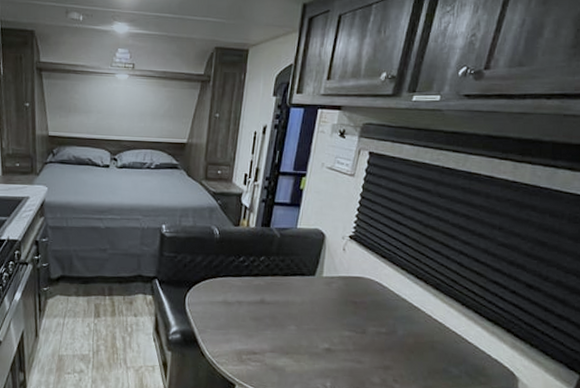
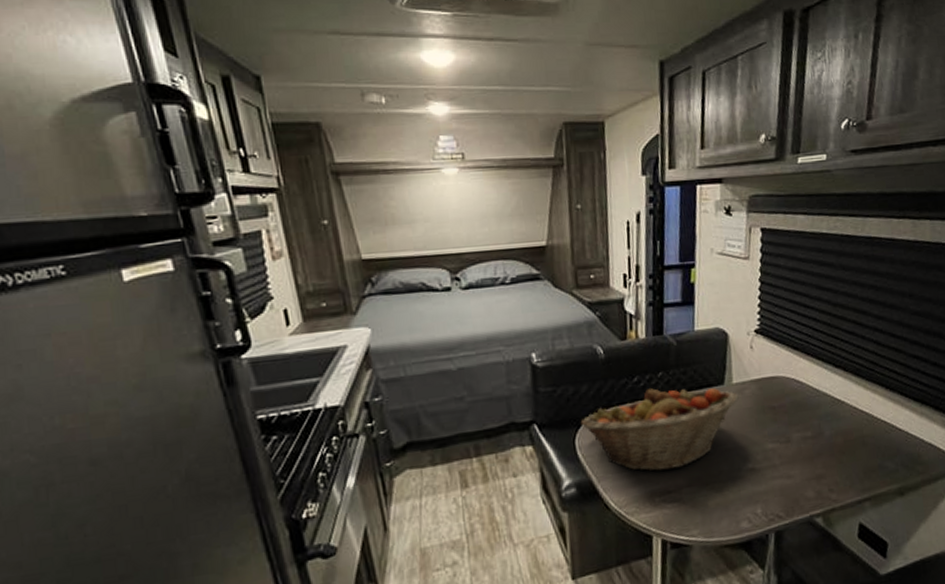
fruit basket: none [192,268,326,336] -> present [580,388,739,471]

